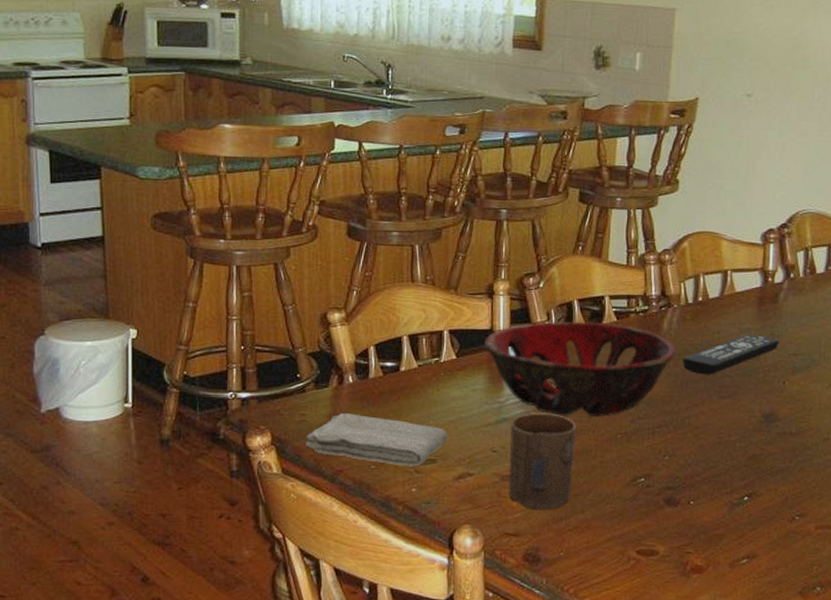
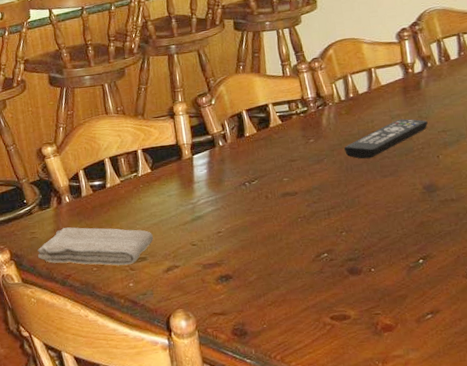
decorative bowl: present [483,321,676,417] -> none [172,125,338,209]
cup: present [508,413,577,509] -> none [204,207,265,290]

